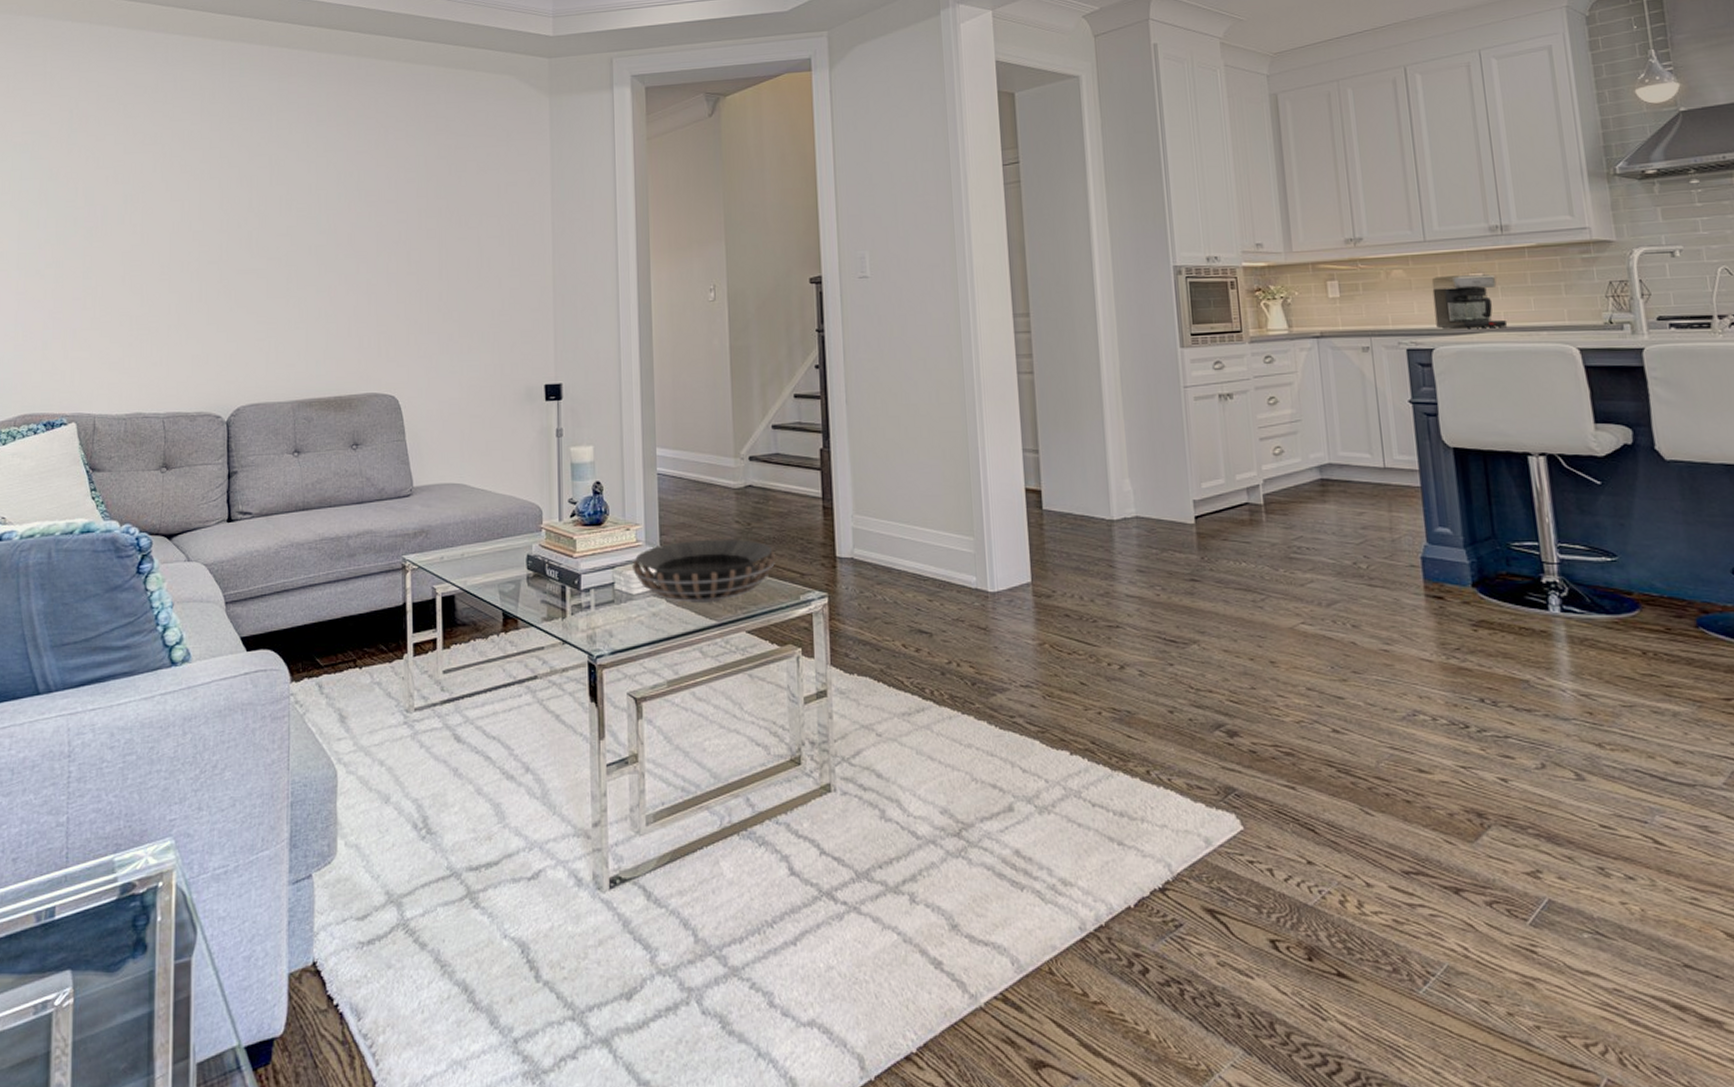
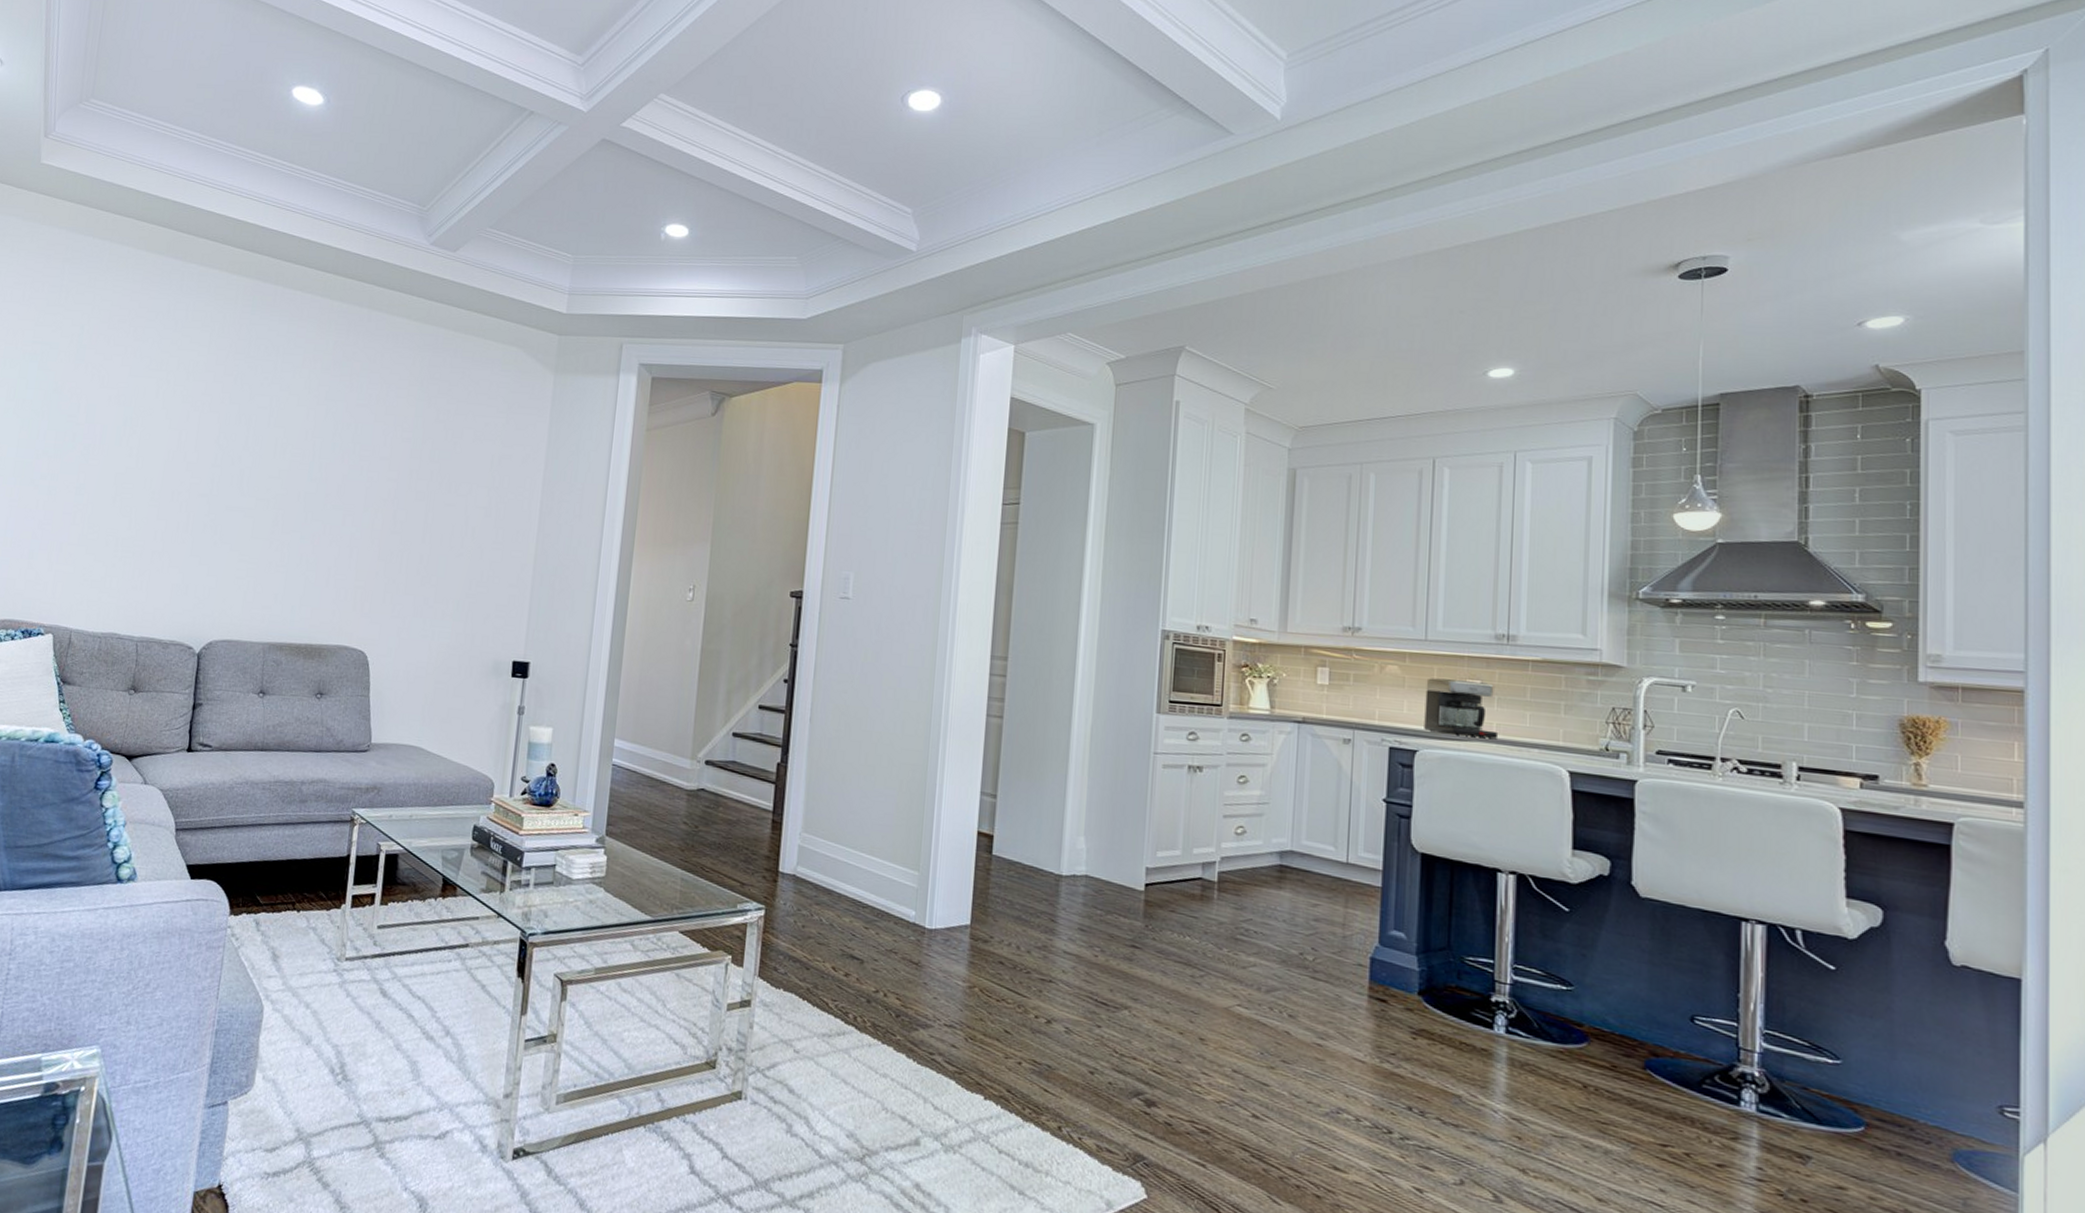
decorative bowl: present [631,538,776,604] -> none [575,834,719,899]

